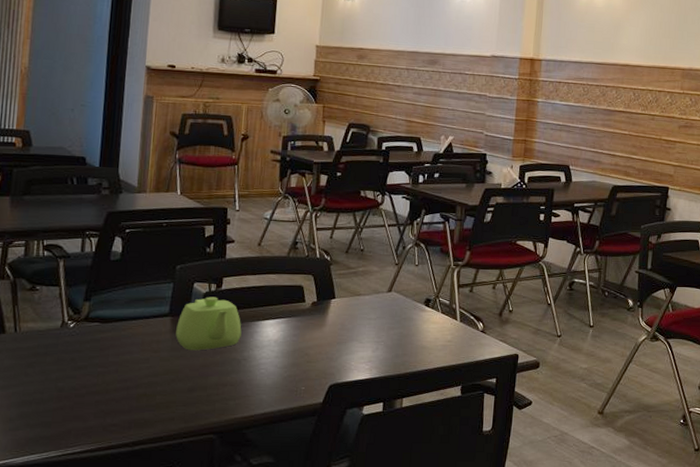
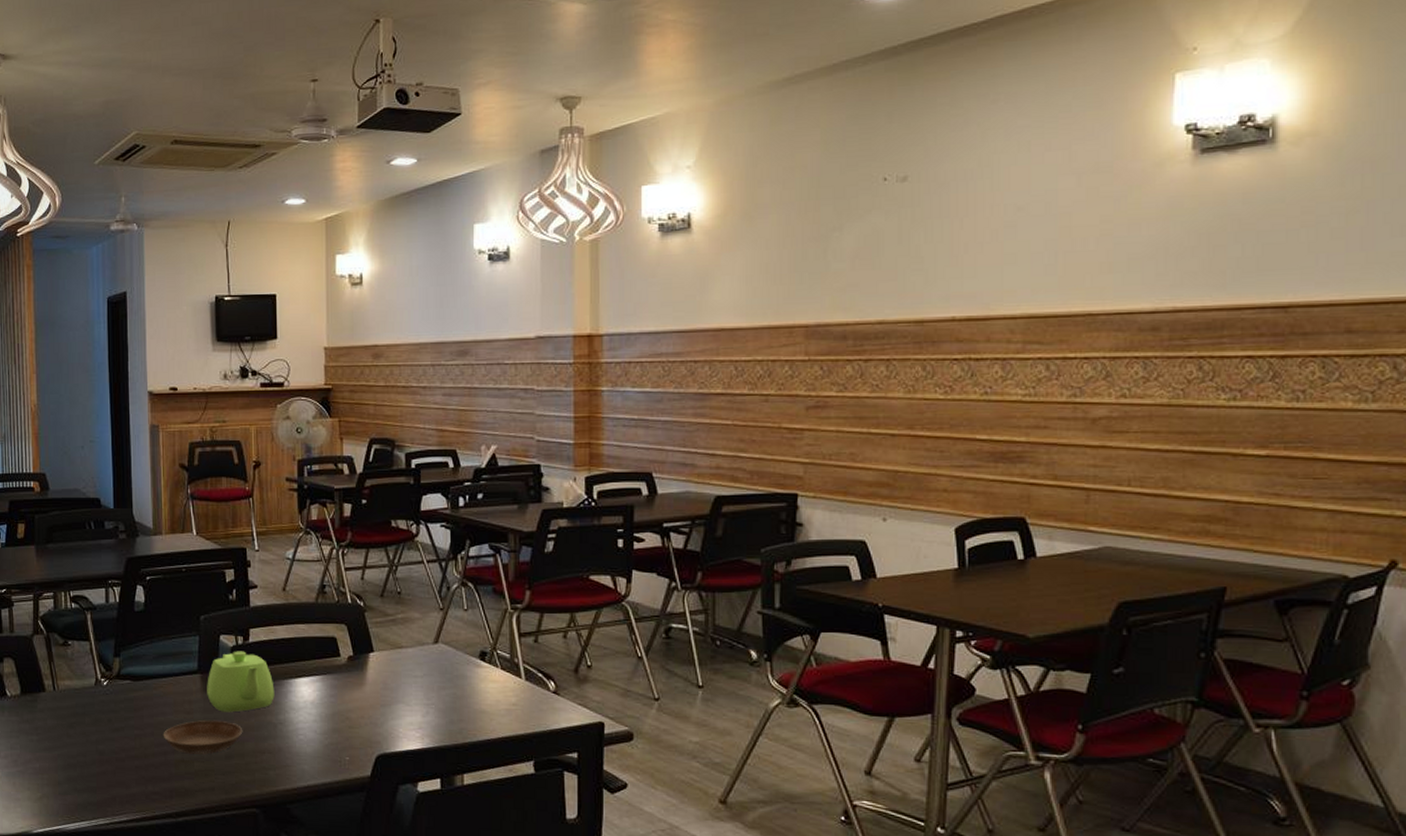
saucer: none [127,358,208,389] -> present [163,720,243,755]

